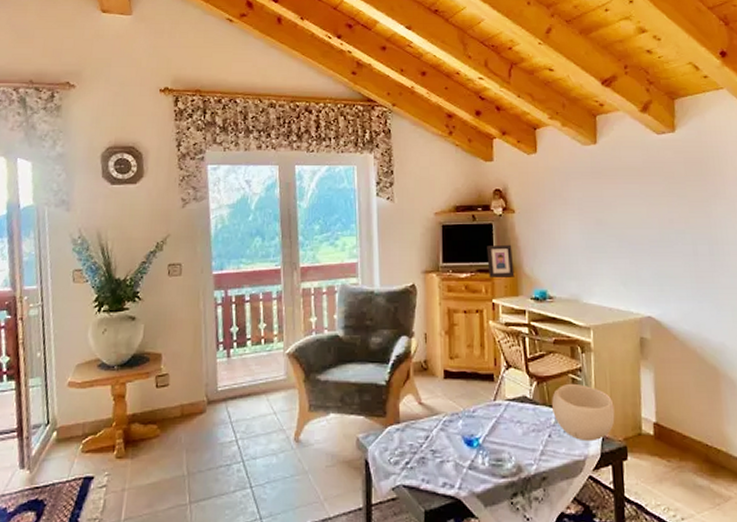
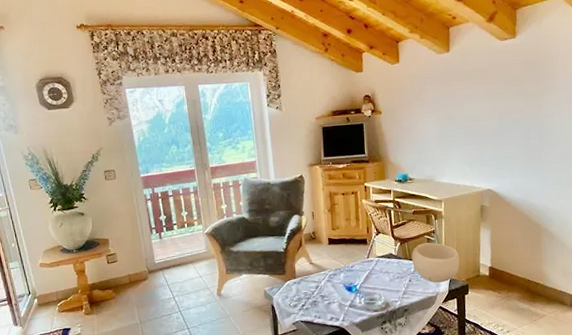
picture frame: present [487,244,515,277] -> none [359,139,382,166]

